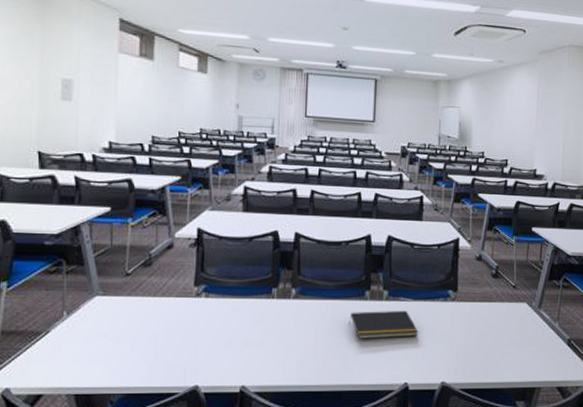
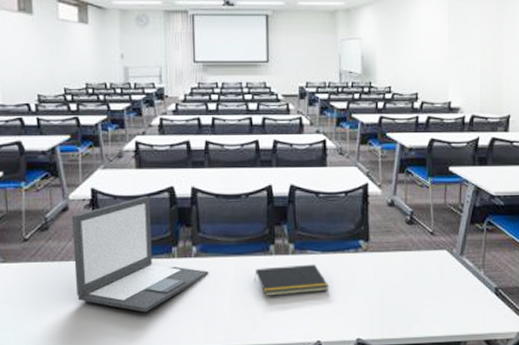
laptop: none [174,239,306,350] -> present [72,196,209,313]

